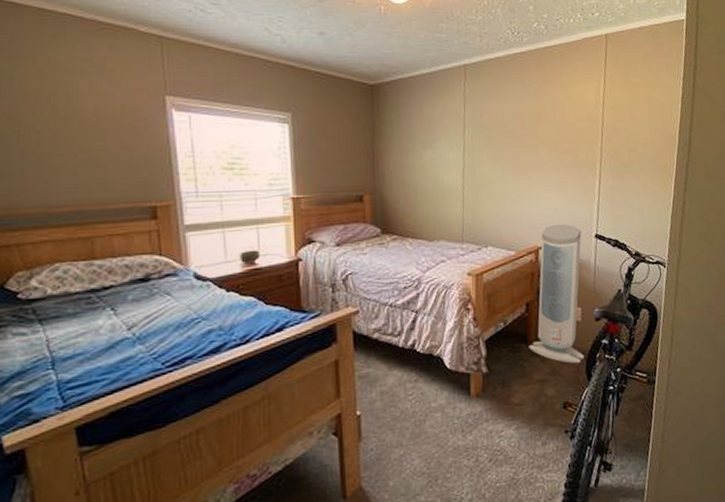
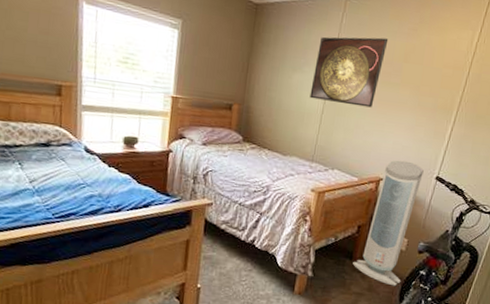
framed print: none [445,101,517,175] -> present [309,36,389,108]

